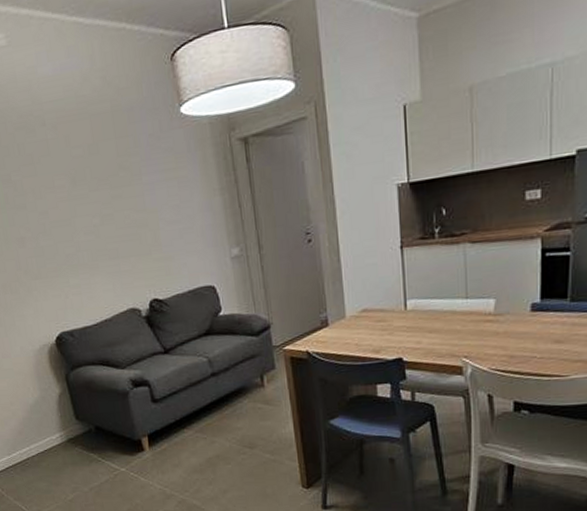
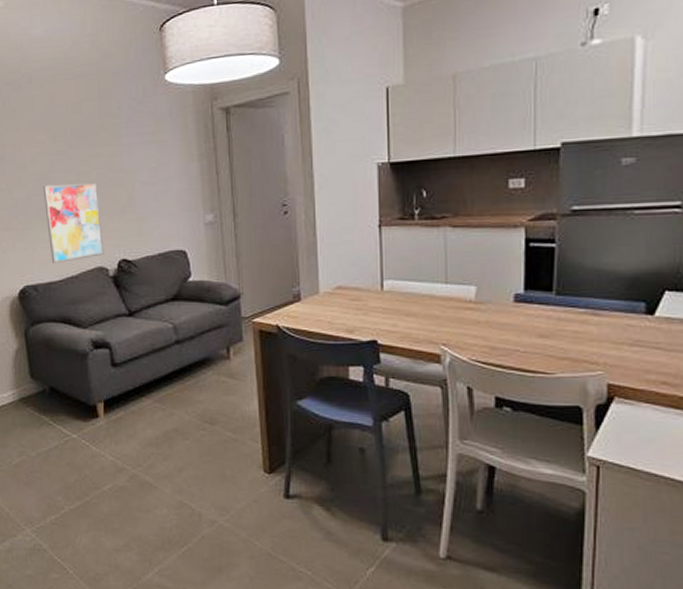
wall art: none [67,224,135,309] -> present [42,182,104,264]

